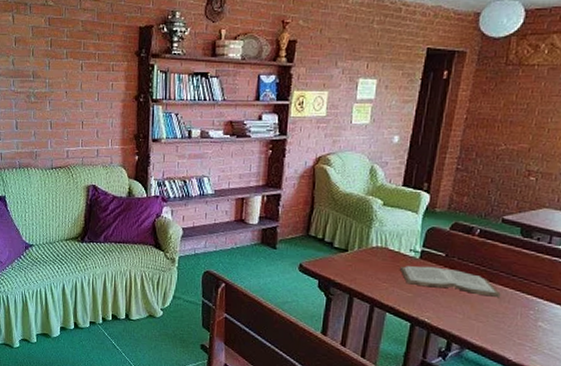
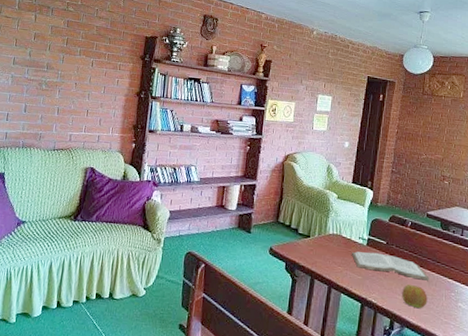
apple: none [463,301,497,329] -> present [402,284,428,309]

